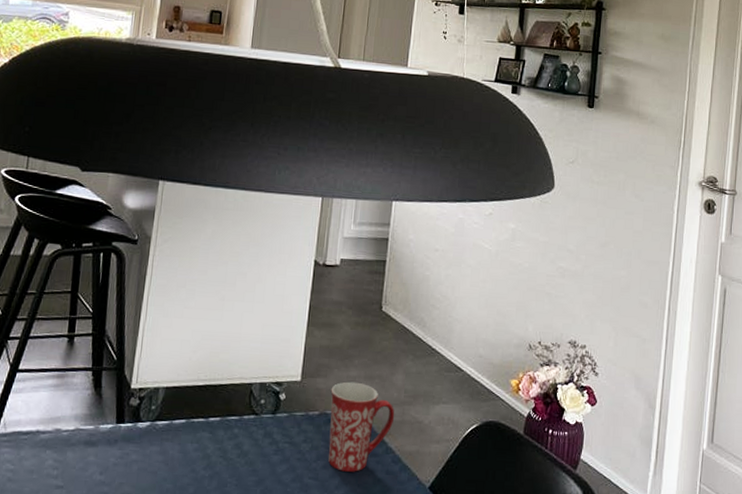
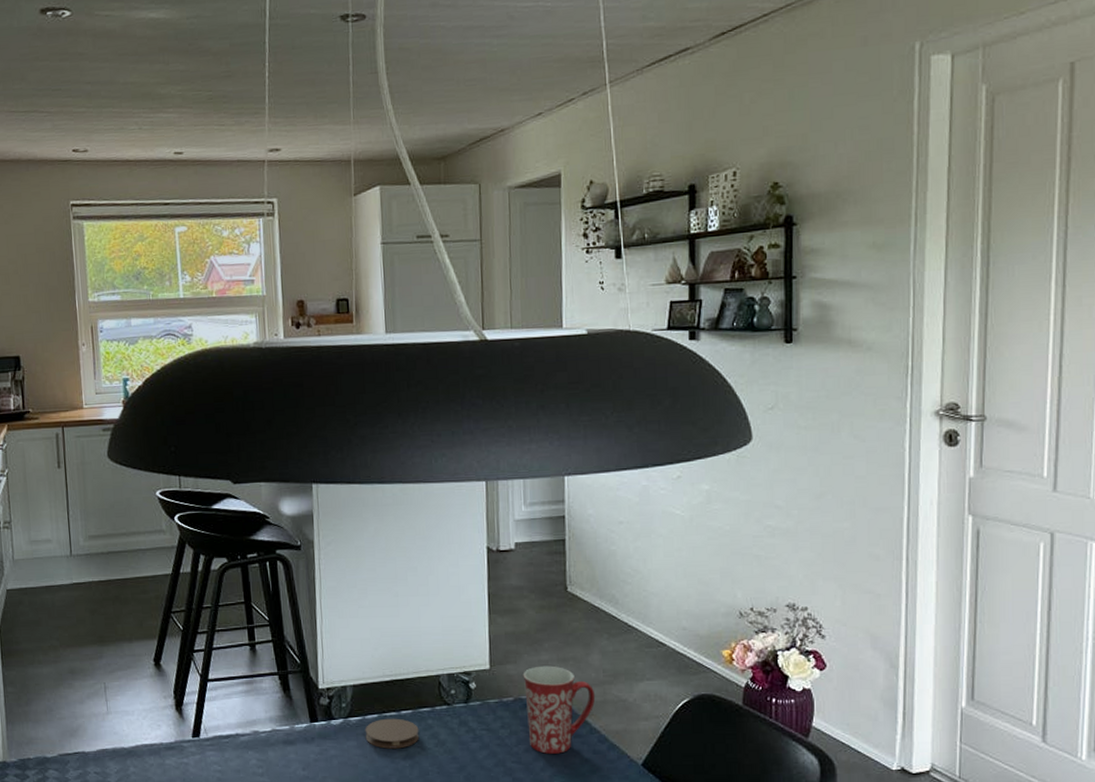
coaster: none [169,424,224,457] -> present [365,718,420,749]

